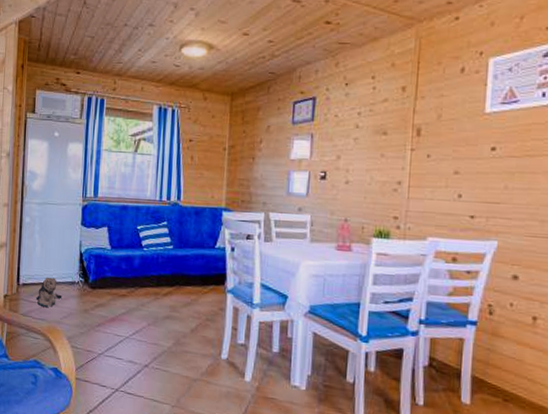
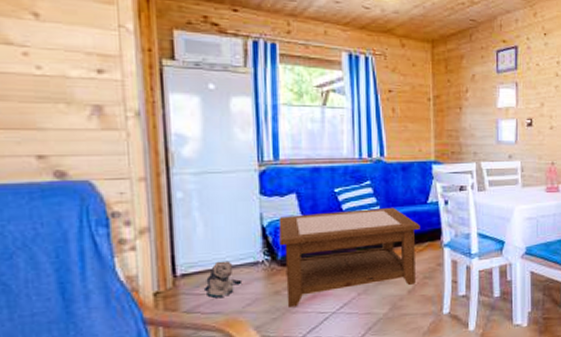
coffee table: none [91,245,207,326] -> present [279,207,420,308]

